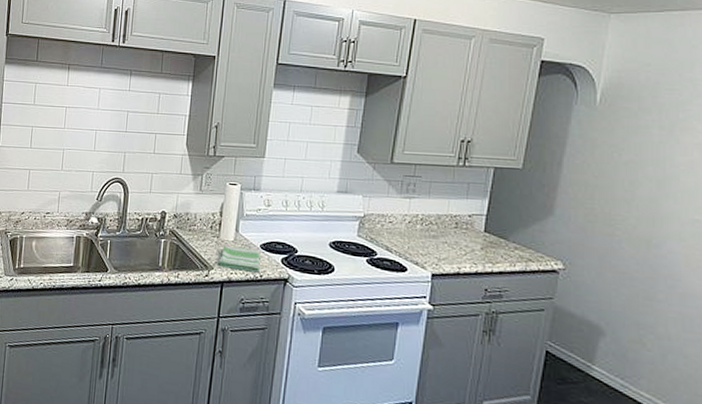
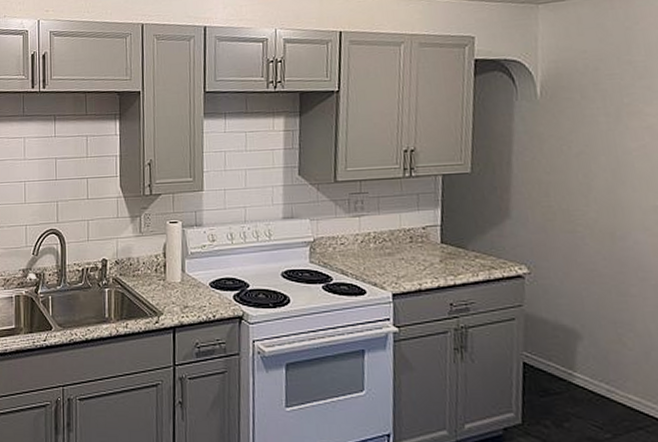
dish towel: present [218,245,261,273] -> none [167,287,212,313]

